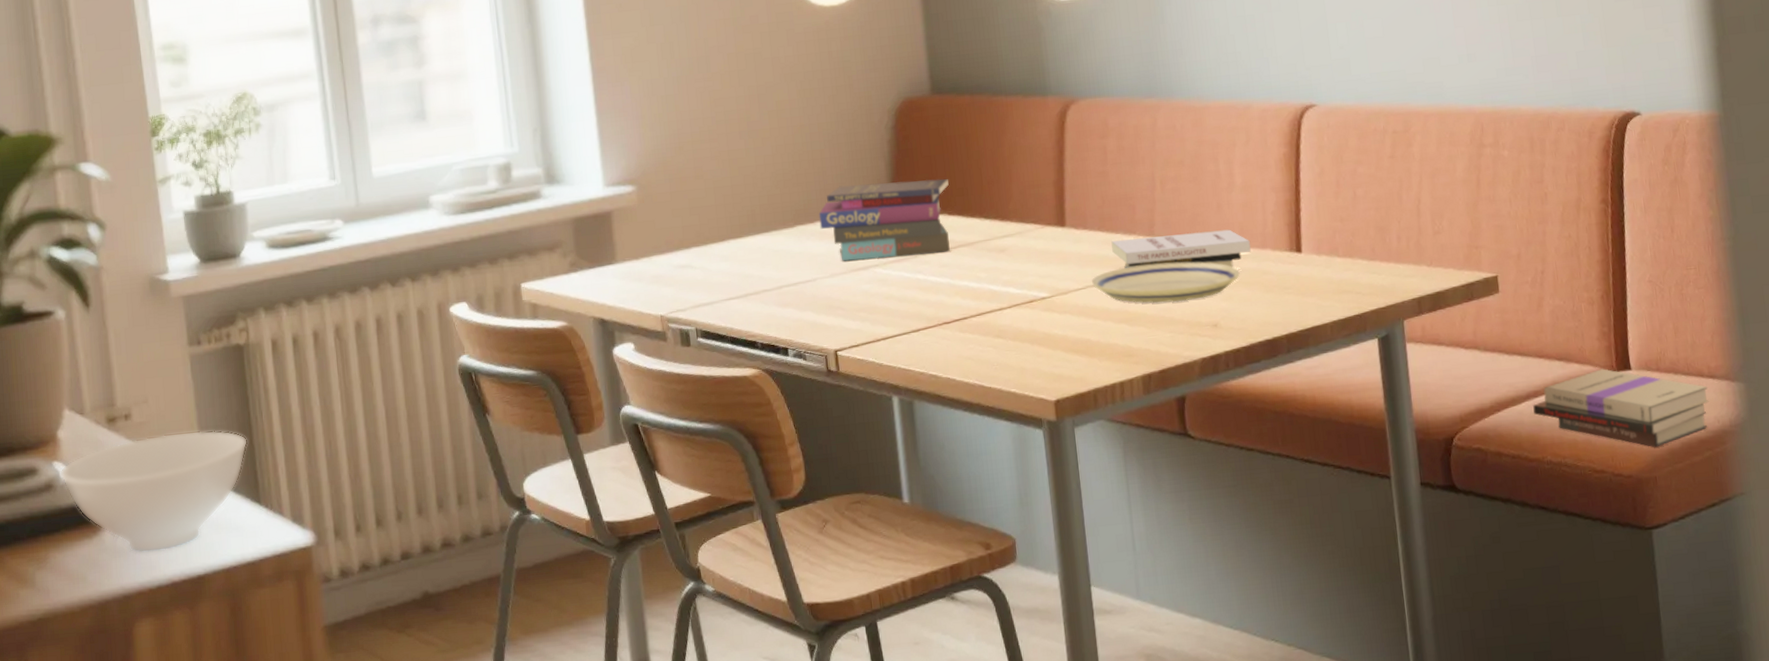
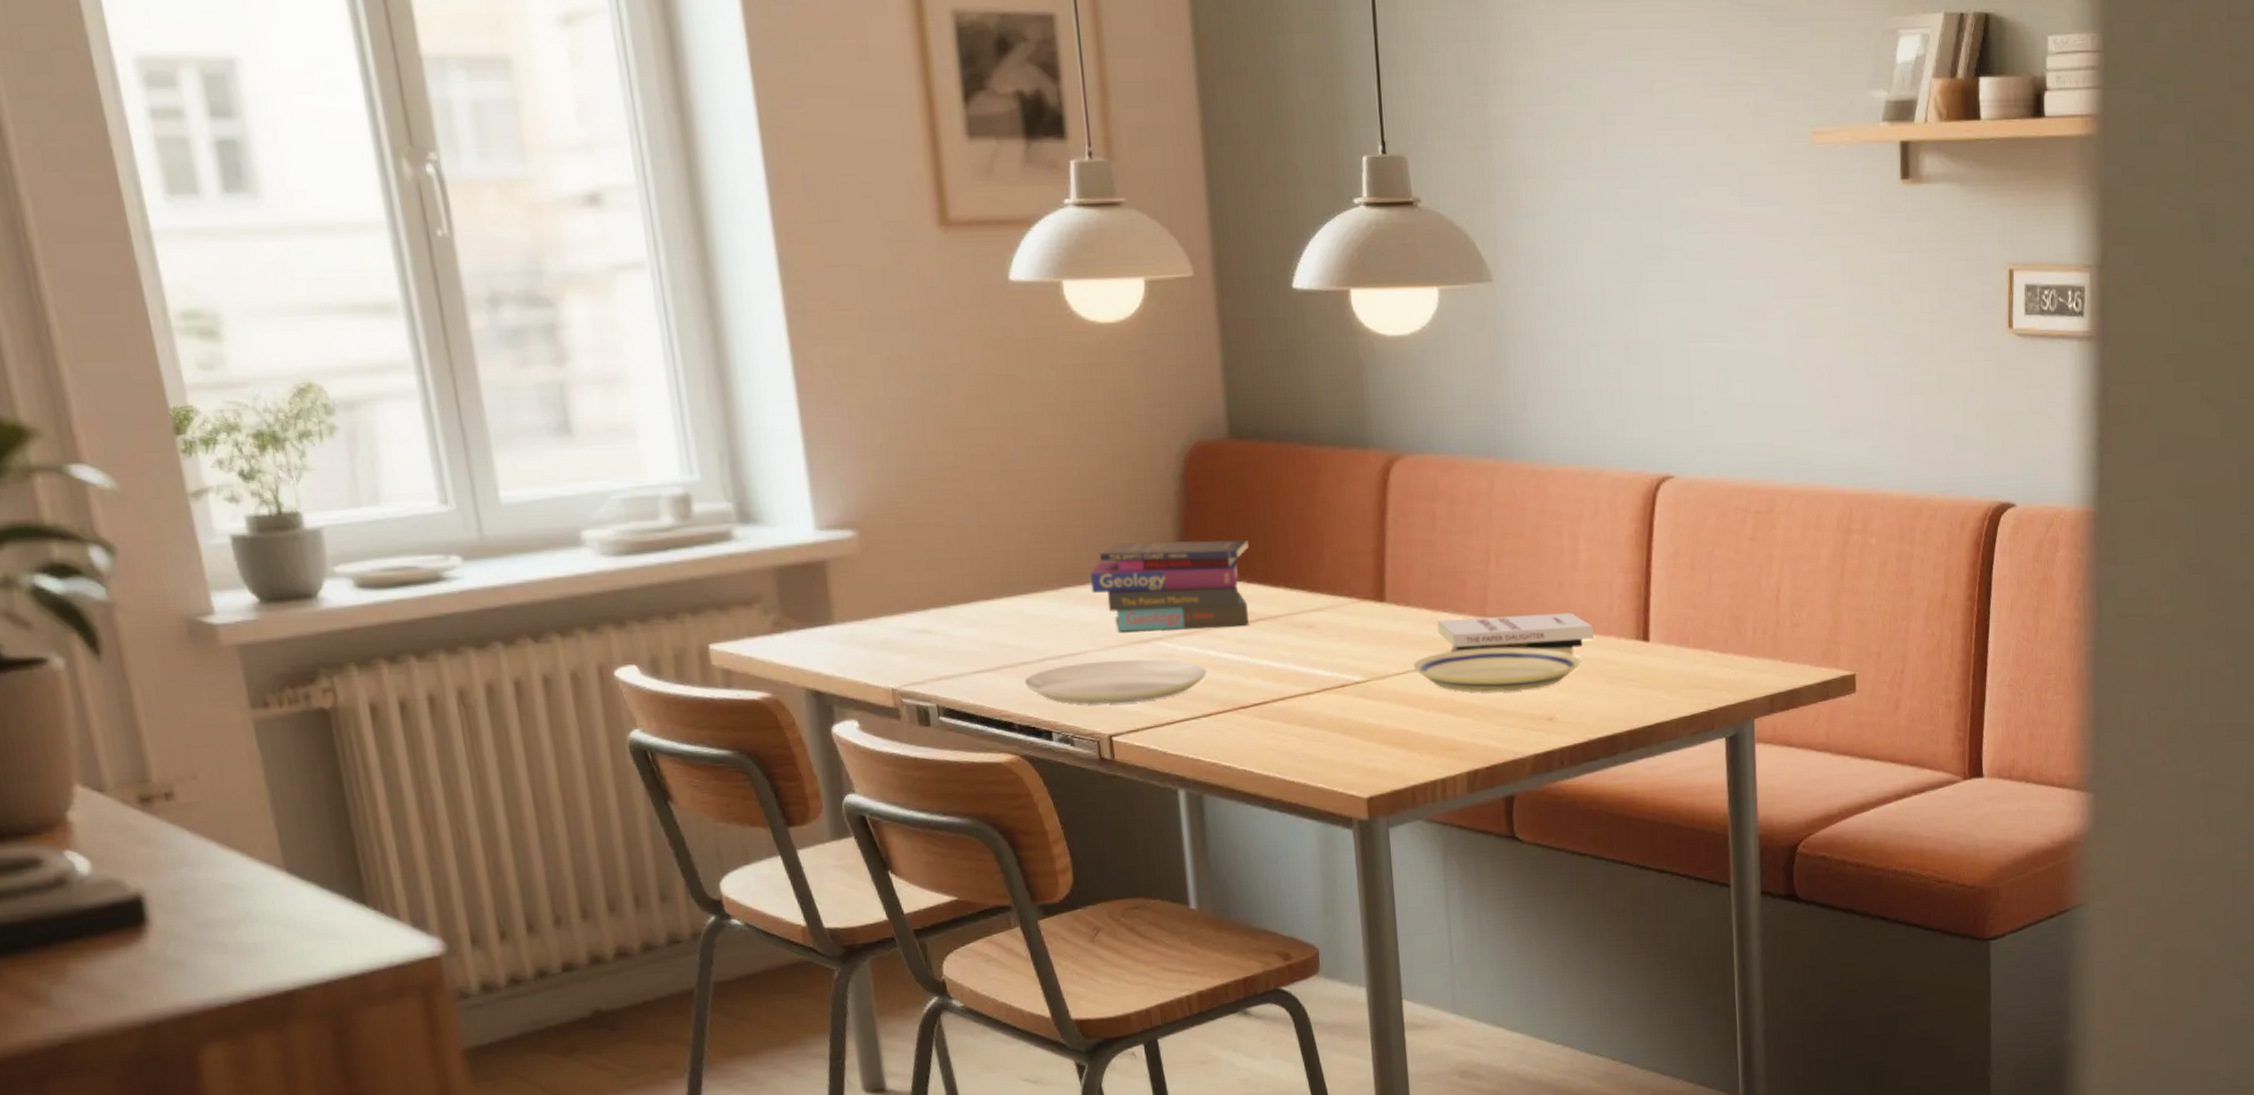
bowl: present [60,430,248,553] -> none [75,814,344,964]
plate: none [765,284,916,324] -> present [1024,659,1207,705]
books: present [1533,369,1709,447] -> none [1882,775,2057,857]

